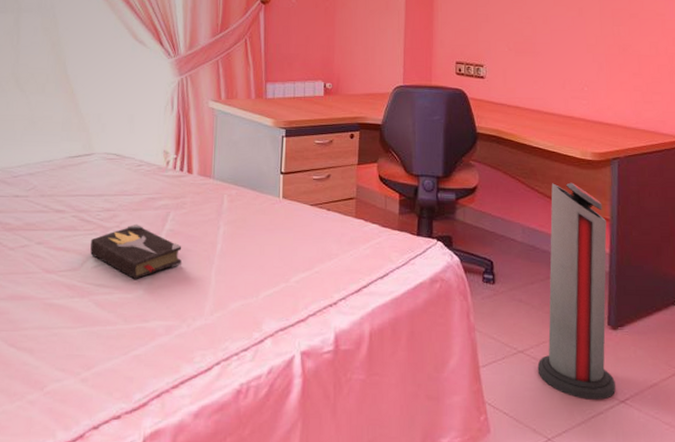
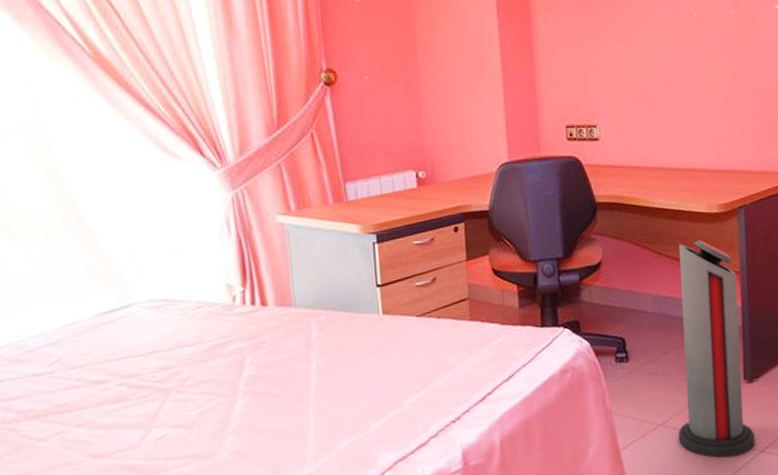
hardback book: present [90,223,182,280] -> none [148,377,270,443]

